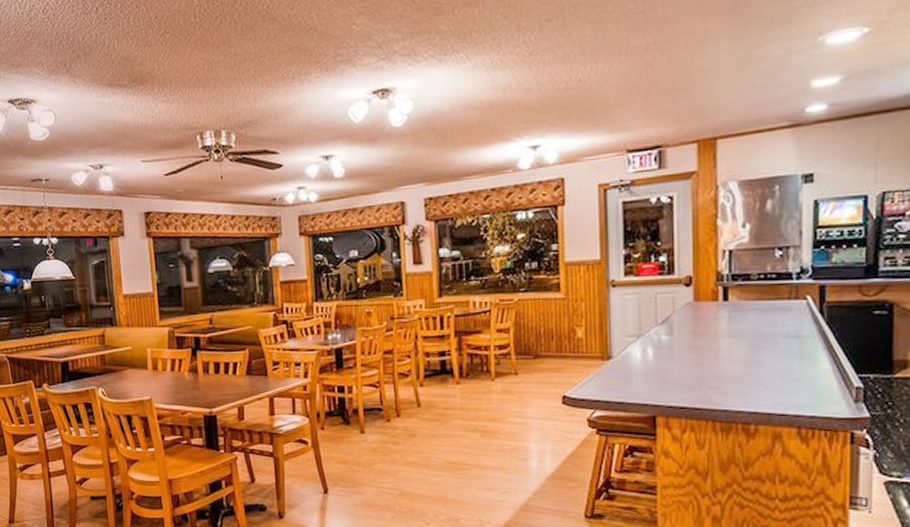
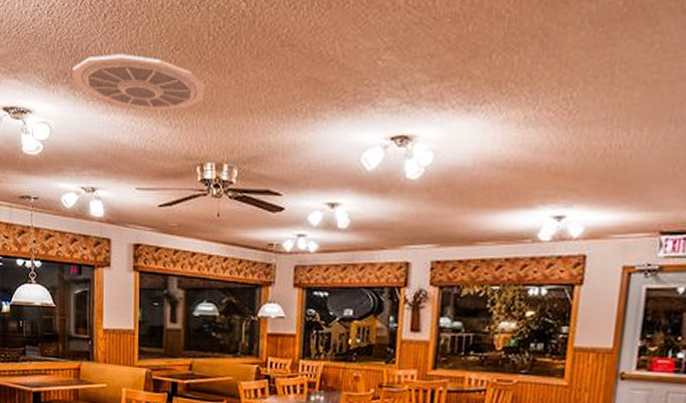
ceiling vent: none [71,41,198,89] -> present [72,54,206,110]

